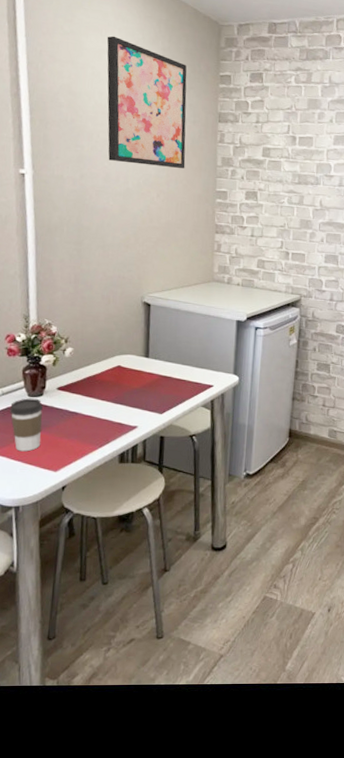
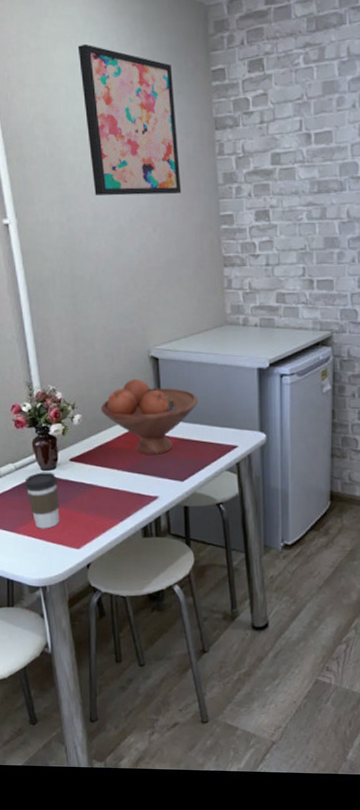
fruit bowl: none [92,320,183,389] -> present [100,378,199,455]

